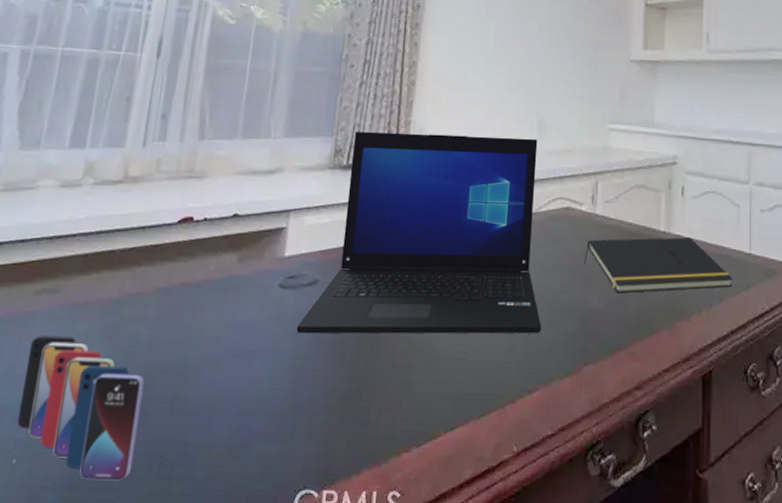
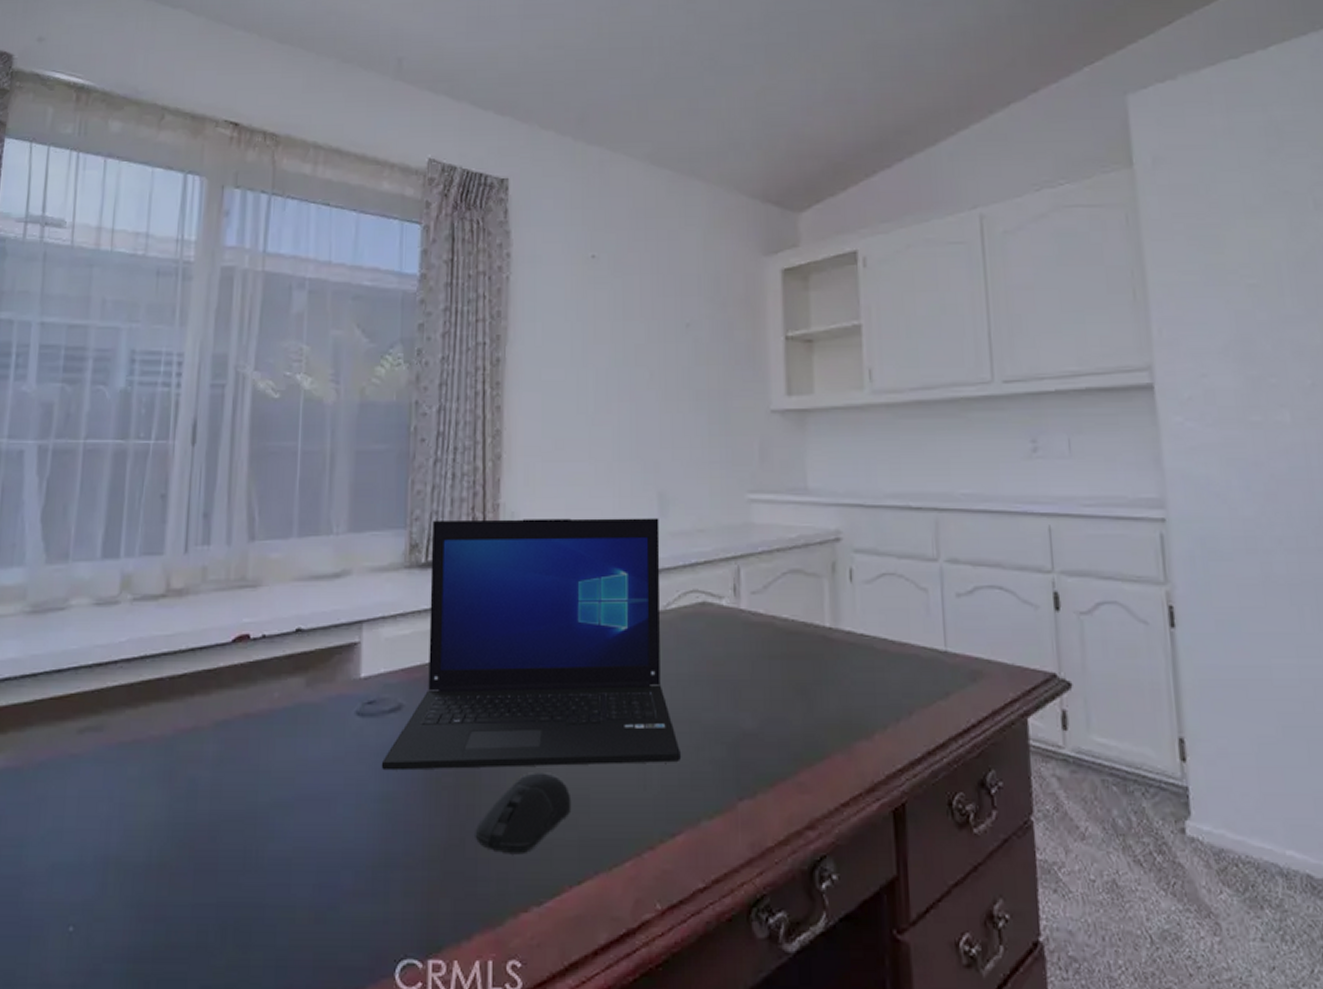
smartphone: present [17,335,145,481] -> none [70,781,209,951]
computer mouse: none [370,339,451,405] -> present [475,773,572,855]
notepad: present [583,237,734,294] -> none [728,634,926,709]

